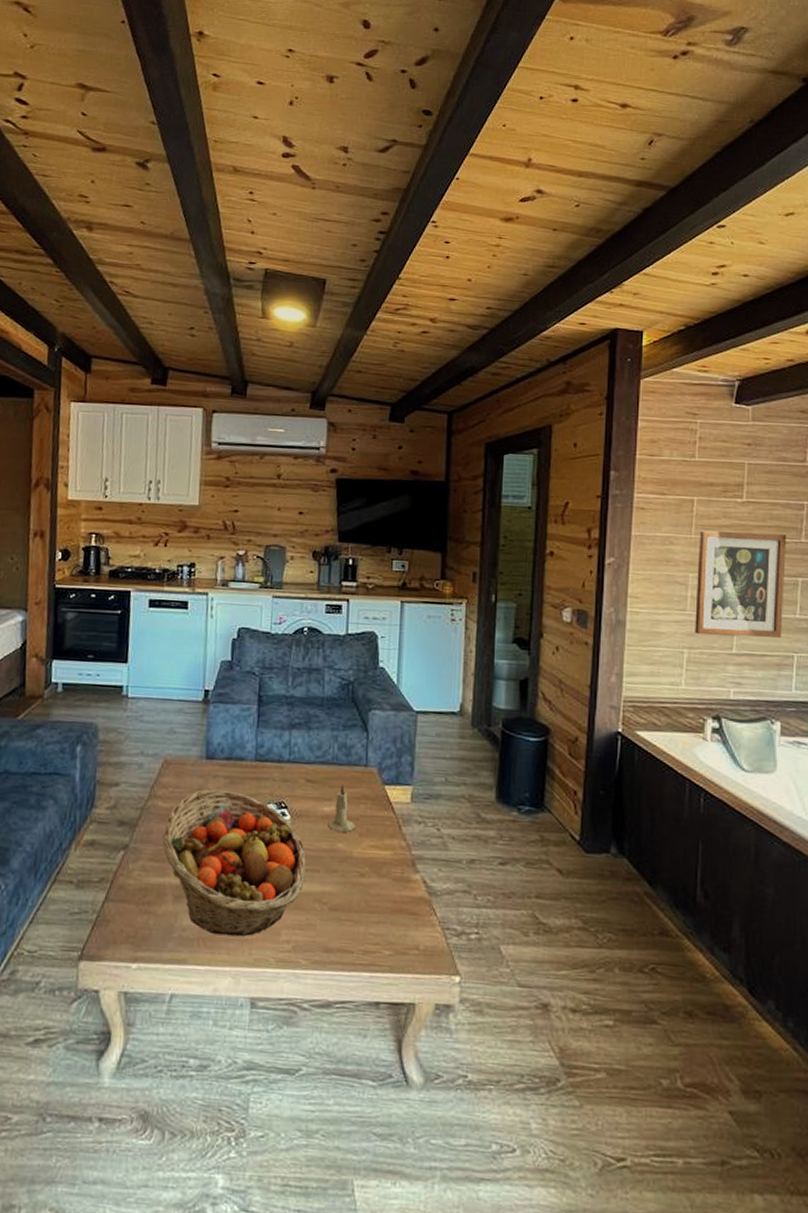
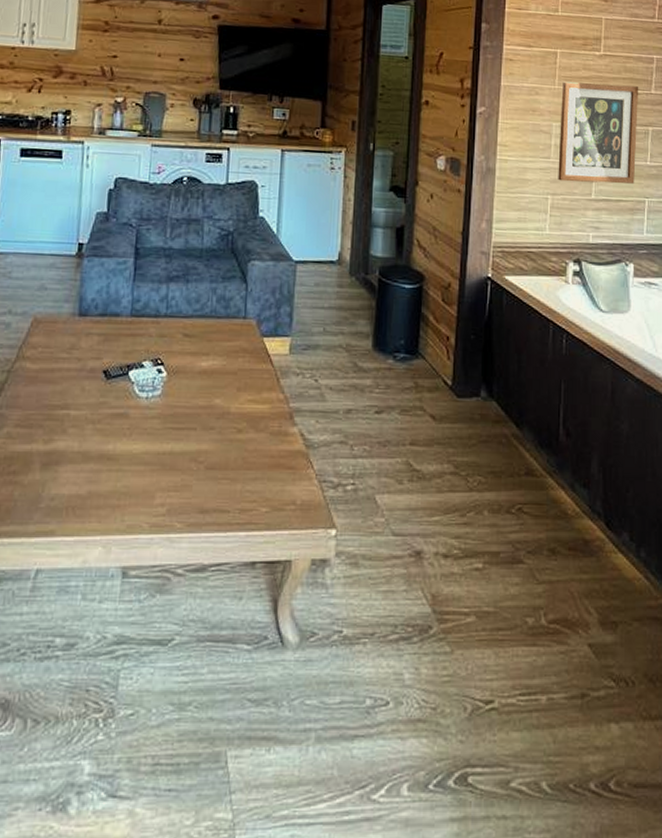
fruit basket: present [161,789,306,937] -> none [29,347,183,503]
candle: present [328,784,356,832] -> none [205,337,234,387]

